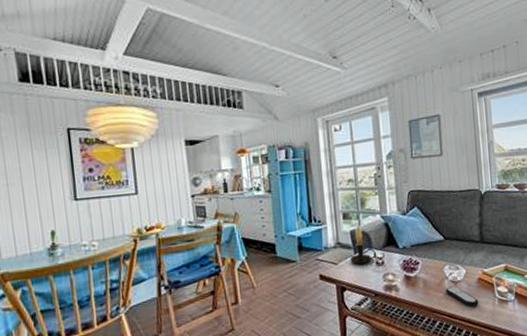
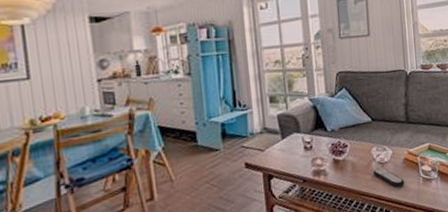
candle holder: present [350,223,377,265] -> none [277,106,305,151]

